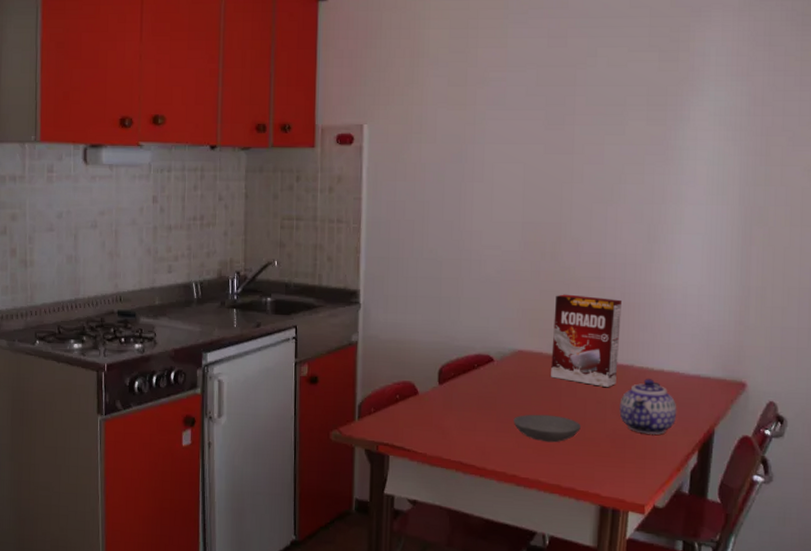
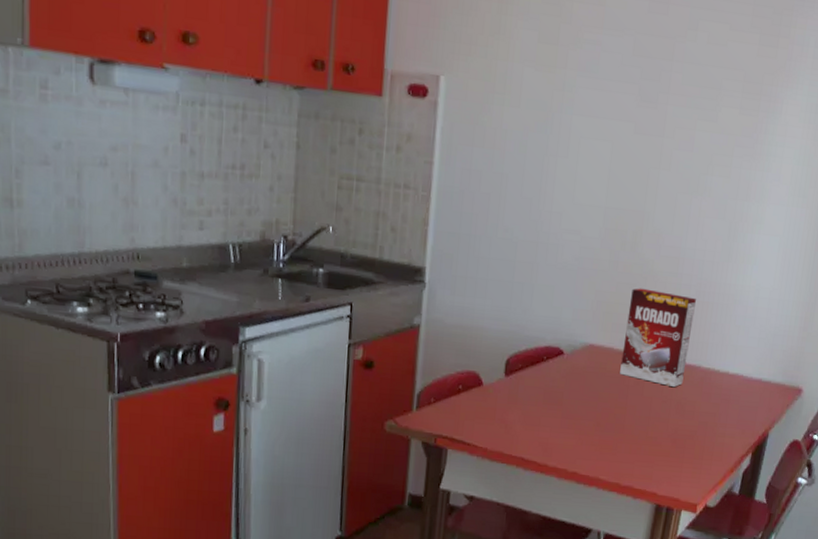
bowl: present [513,414,581,443] -> none [578,411,645,441]
teapot: present [619,379,677,435] -> none [682,380,737,436]

